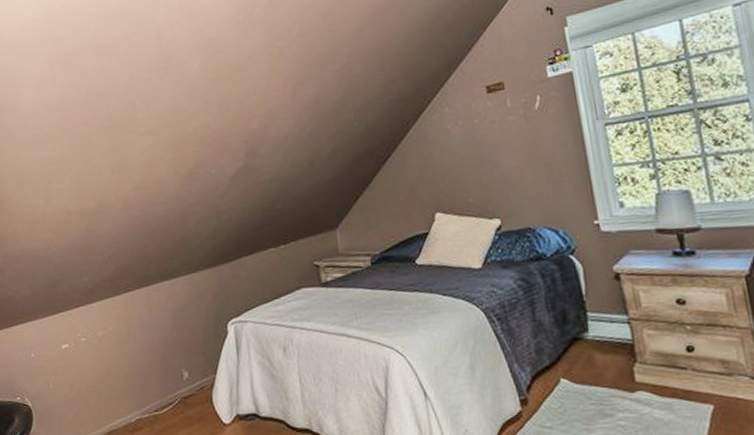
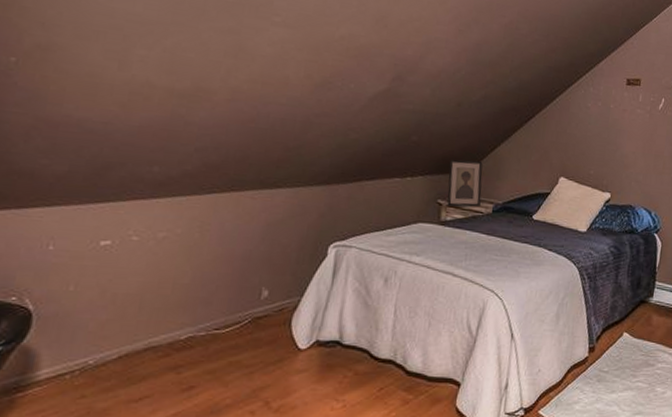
picture frame: none [316,214,357,267] -> present [447,159,483,207]

